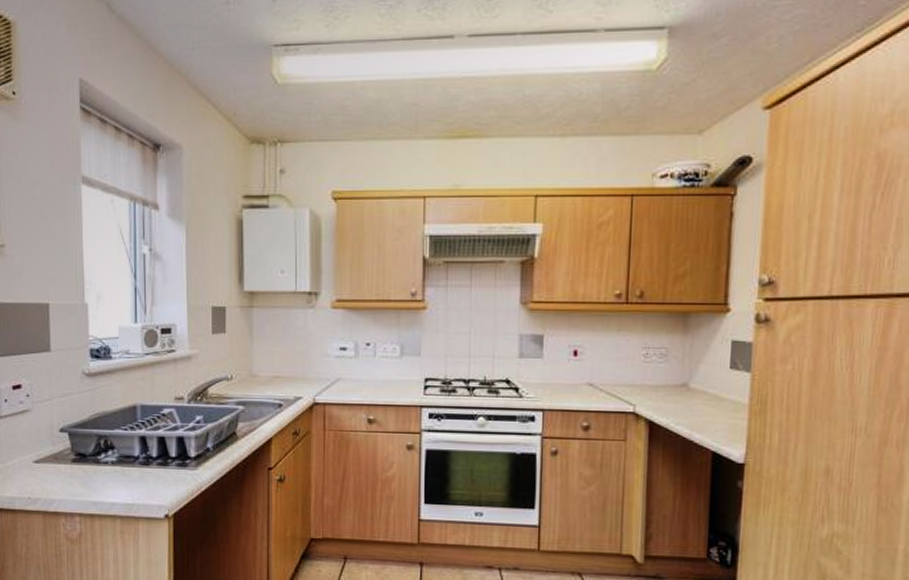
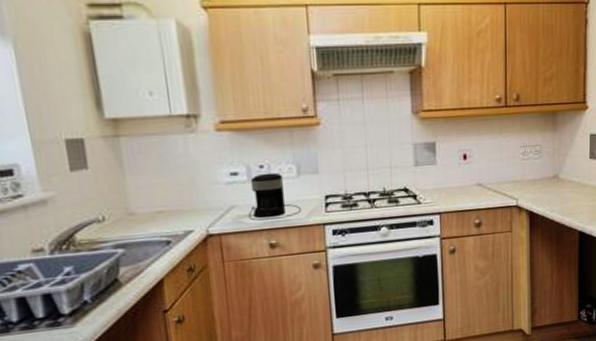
coffee maker: none [351,351,401,396] -> present [248,172,302,221]

